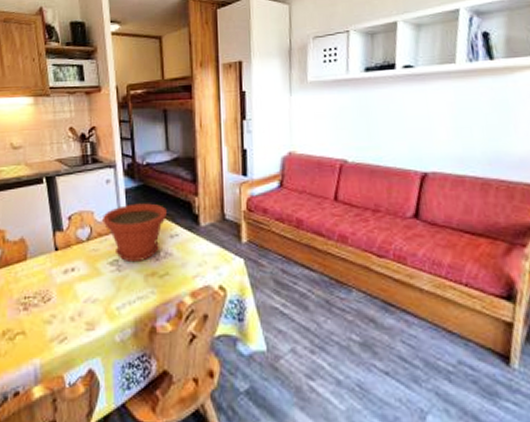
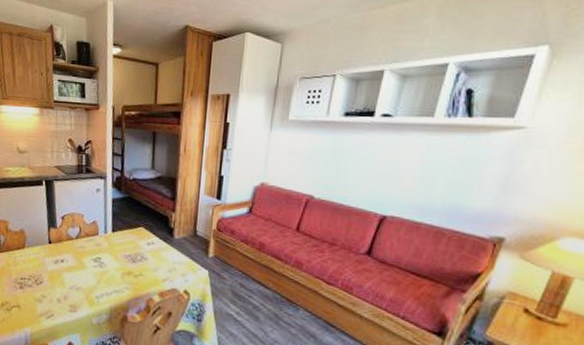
plant pot: present [103,203,167,263] -> none [90,212,146,262]

